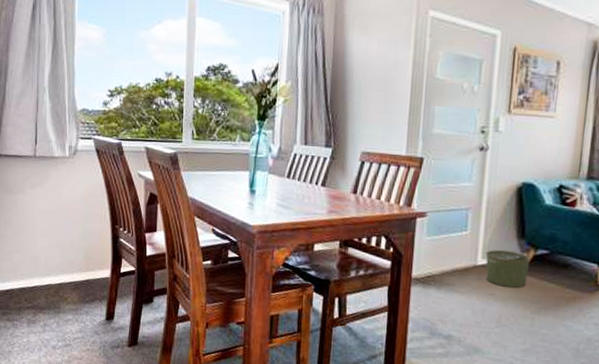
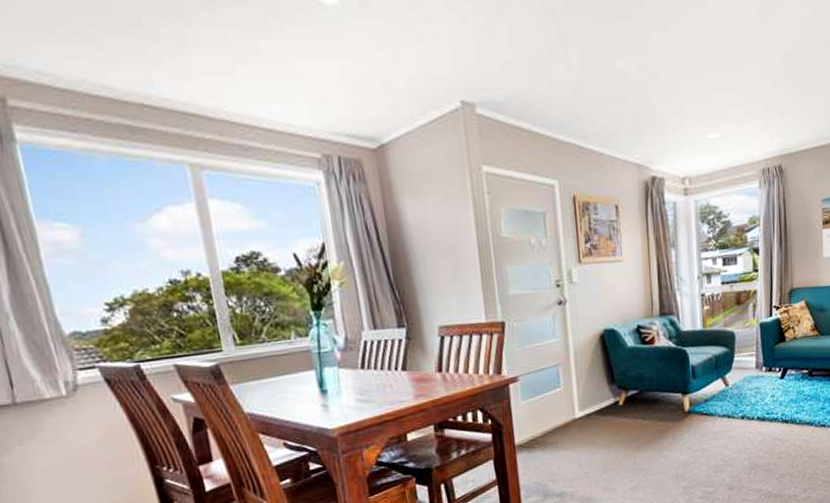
basket: present [485,250,531,288] -> none [581,397,624,434]

